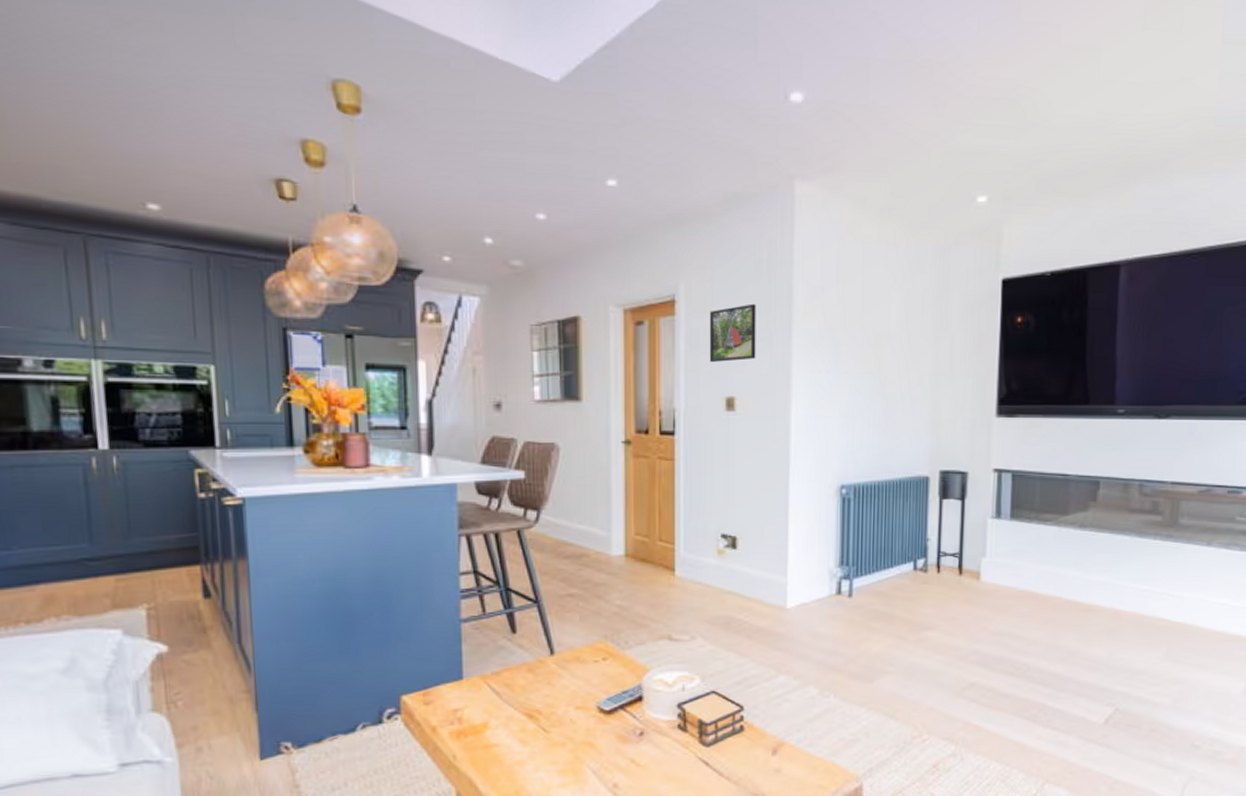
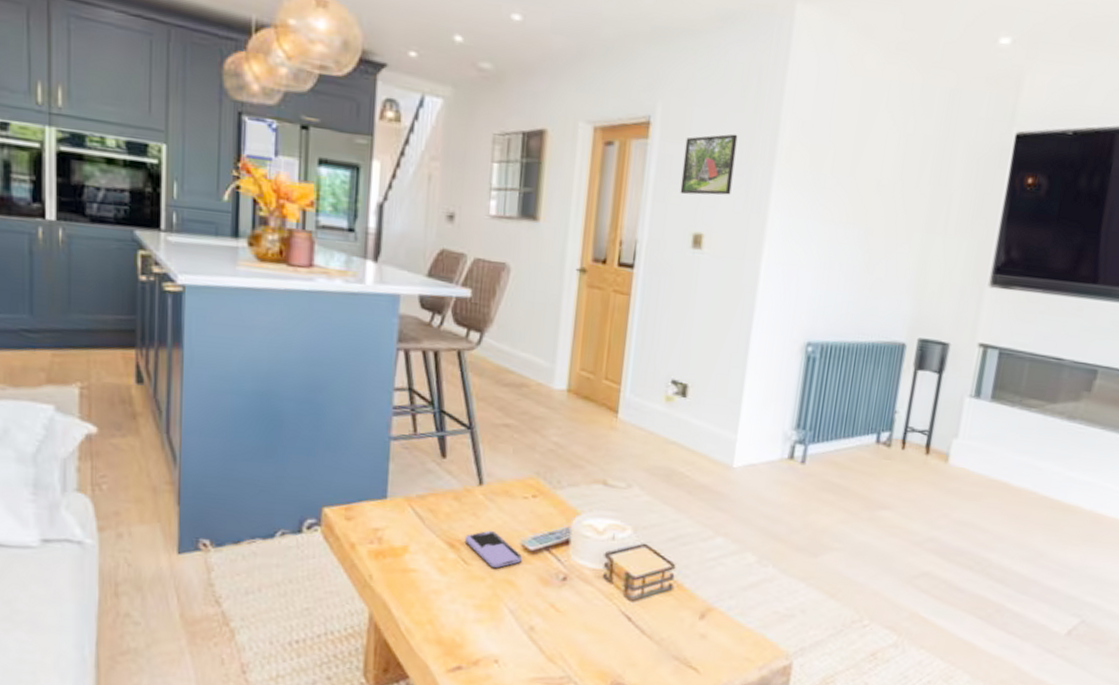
smartphone: none [542,697,600,732] -> present [464,530,523,568]

